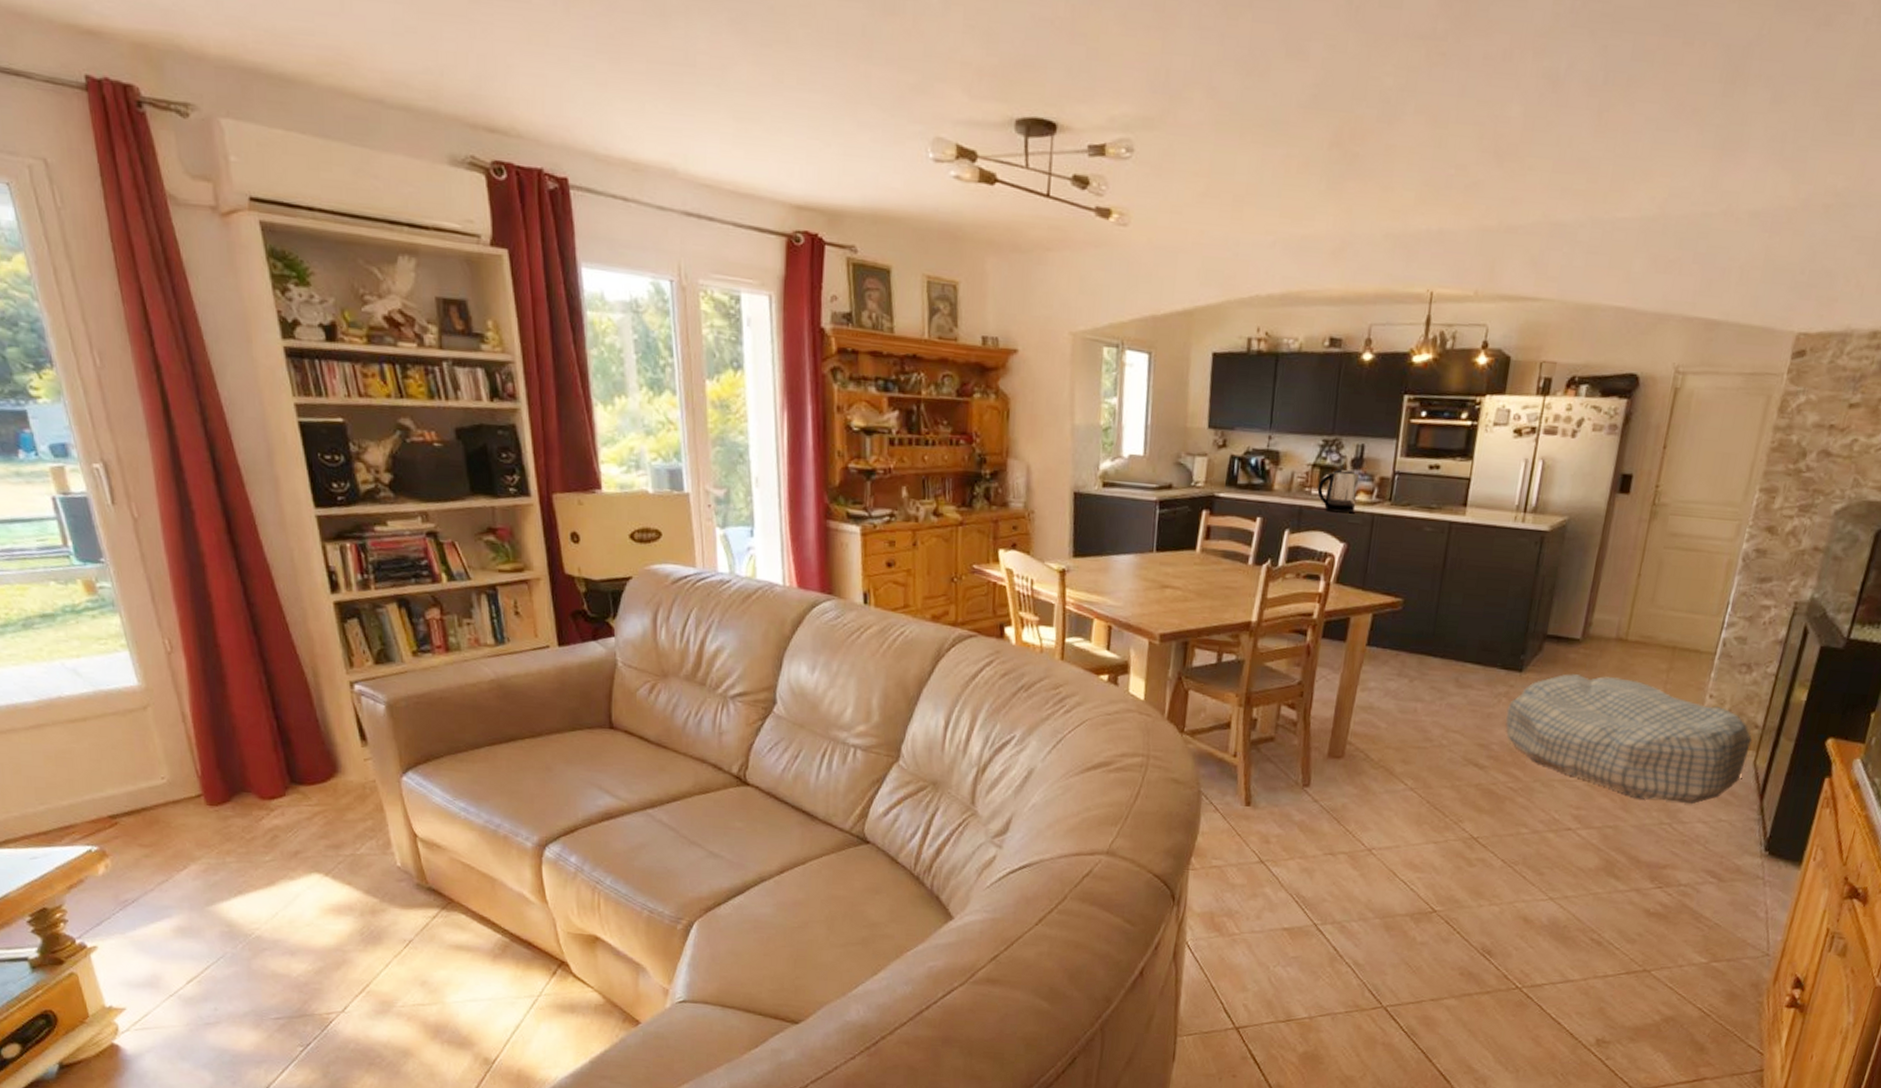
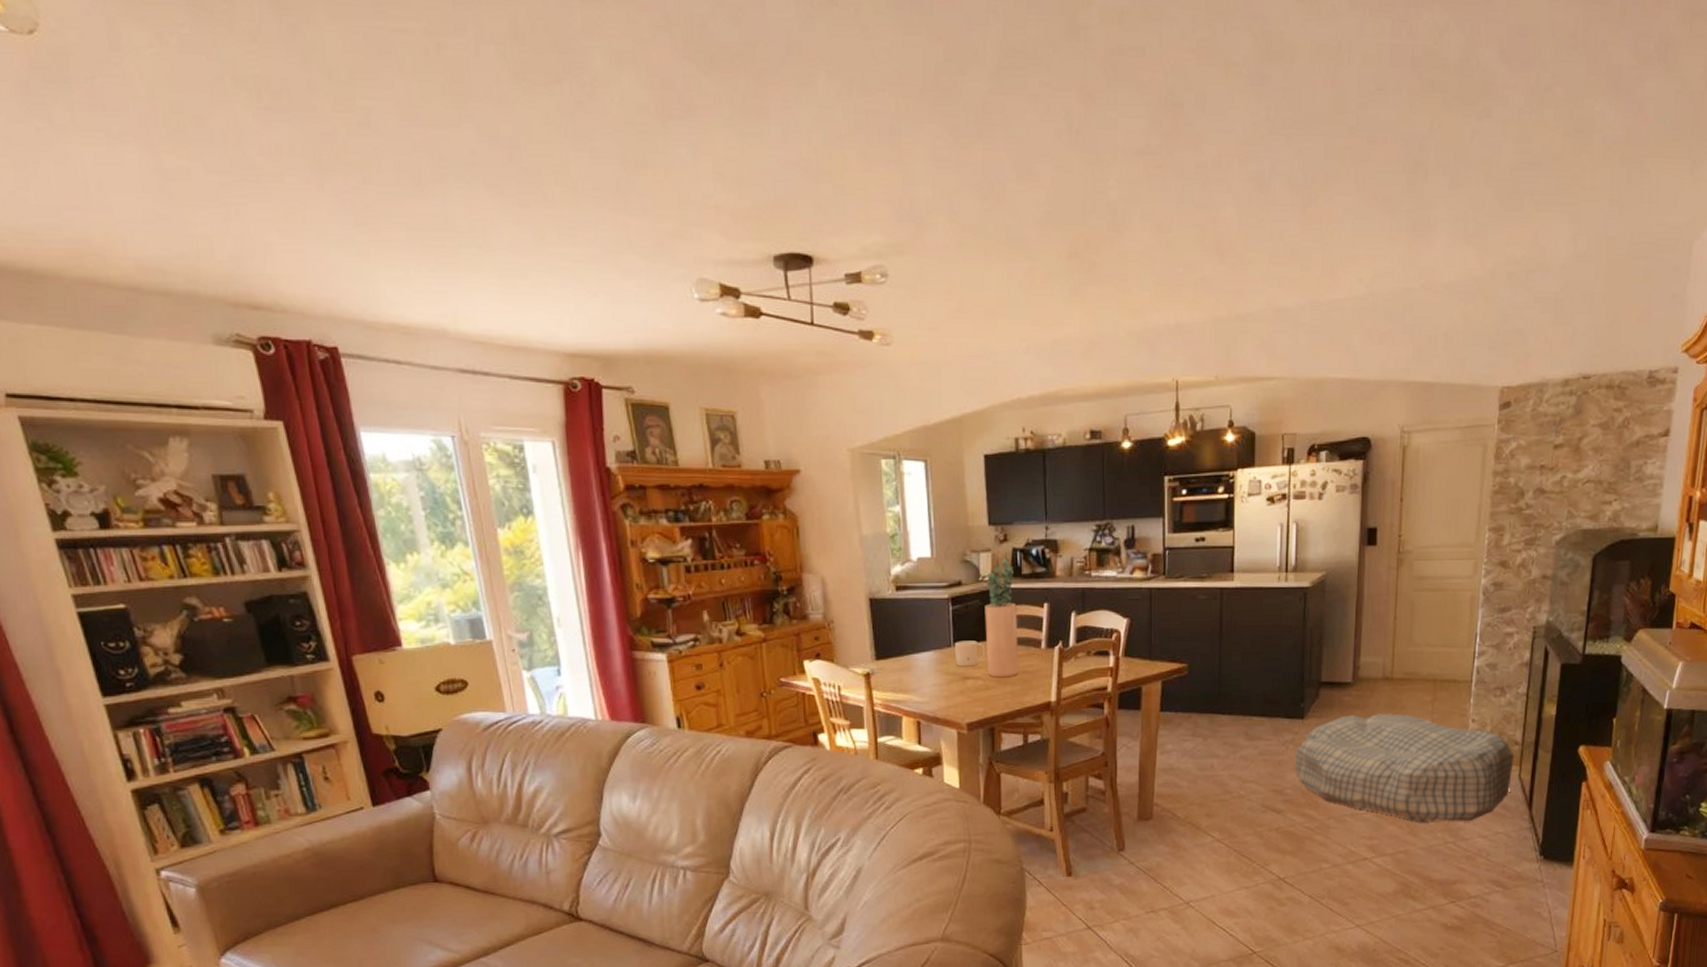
mug: none [1156,547,1189,575] -> present [954,640,985,667]
vase: none [1188,458,1229,592] -> present [984,551,1019,678]
kettle: present [1317,469,1360,514] -> none [1097,550,1134,592]

